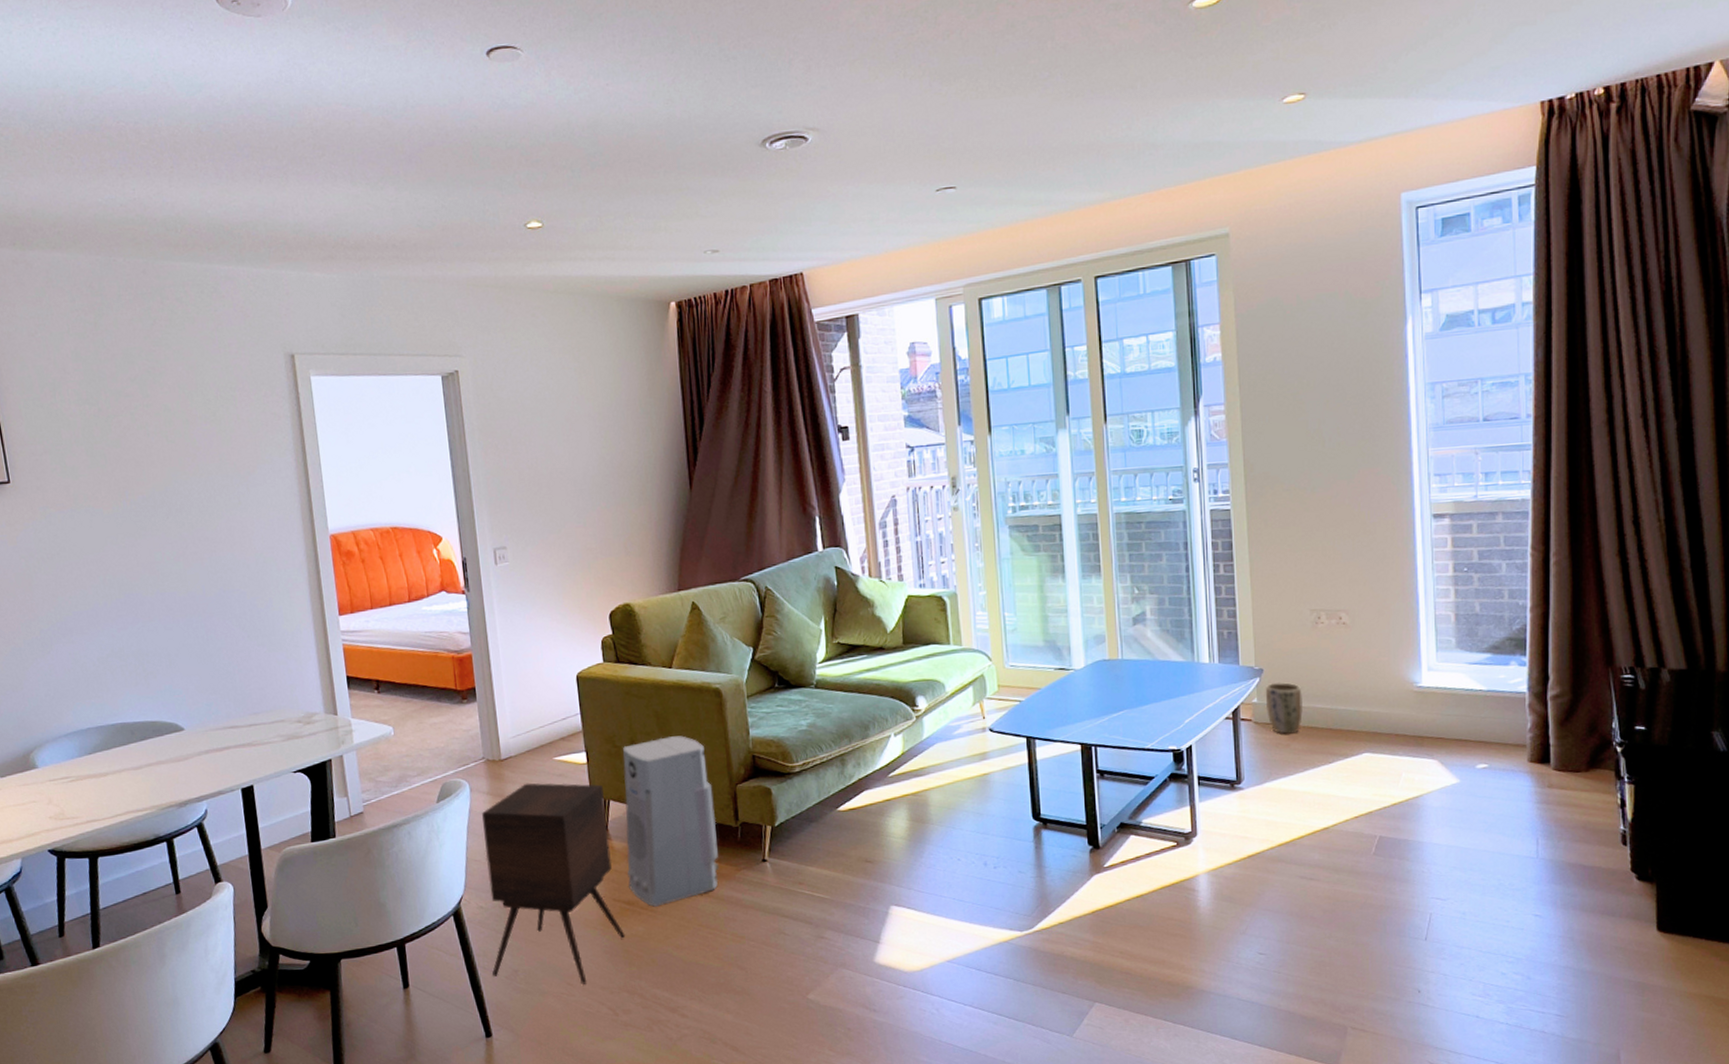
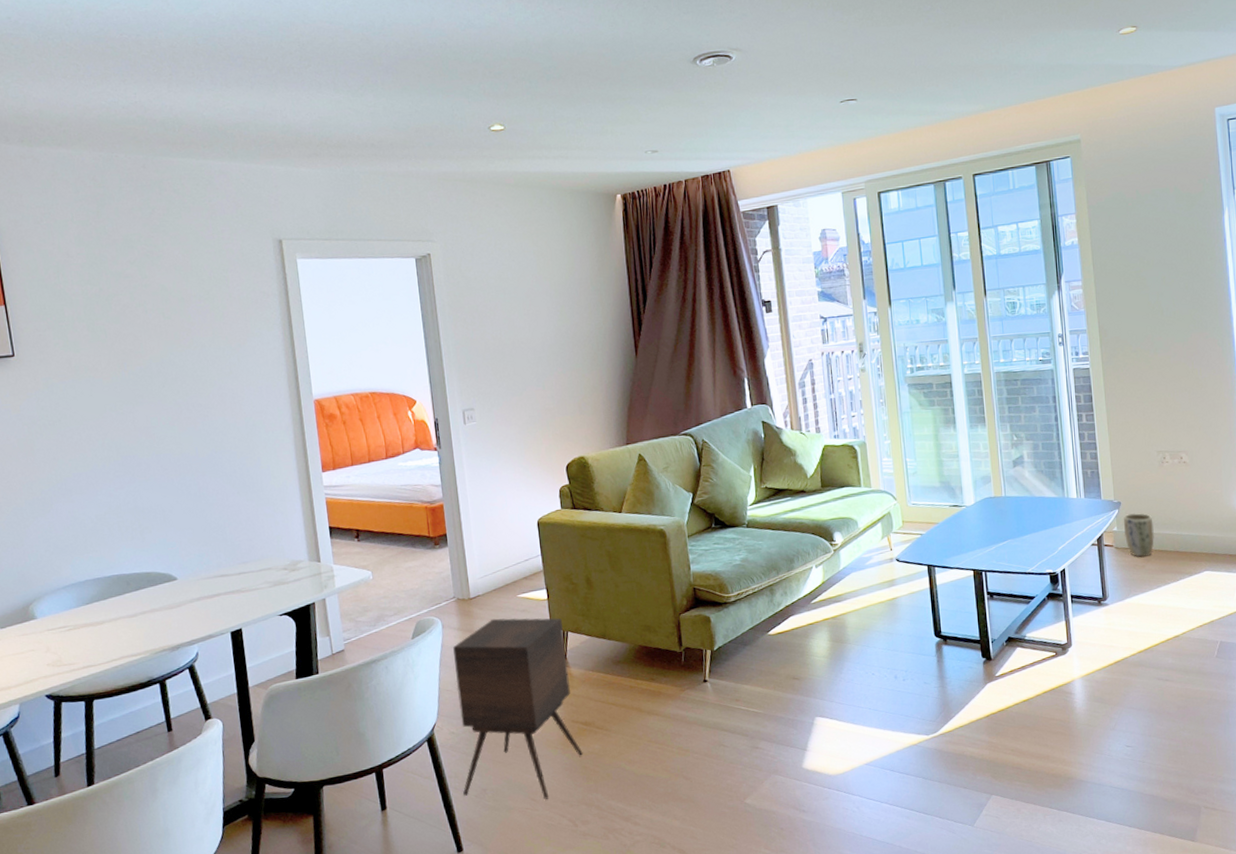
air purifier: present [622,735,720,907] -> none [579,572,667,726]

